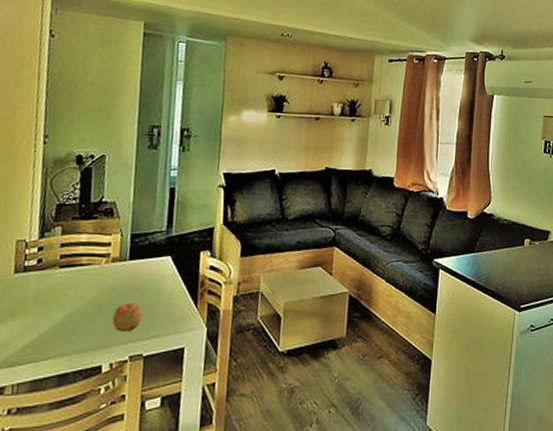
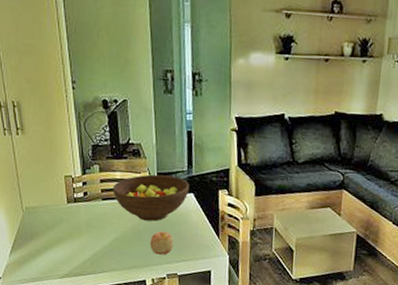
fruit bowl: none [74,236,167,291] -> present [113,174,189,222]

